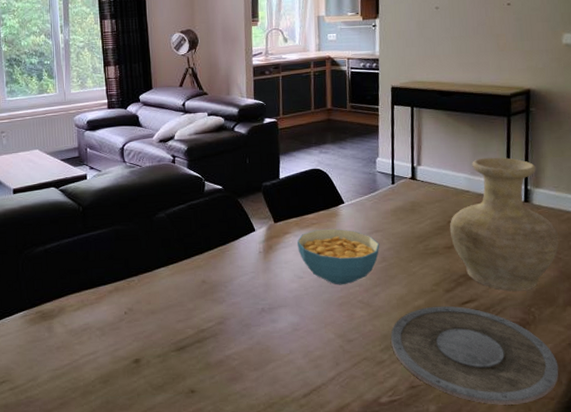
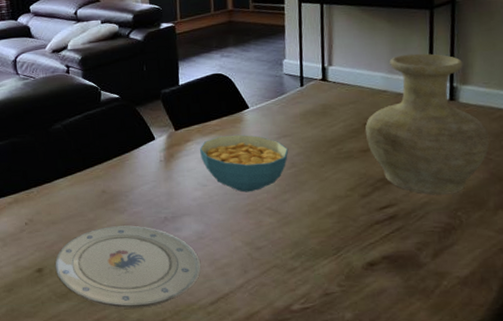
plate: none [152,316,295,401] -> present [55,225,201,309]
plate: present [391,305,559,405] -> none [302,211,489,312]

